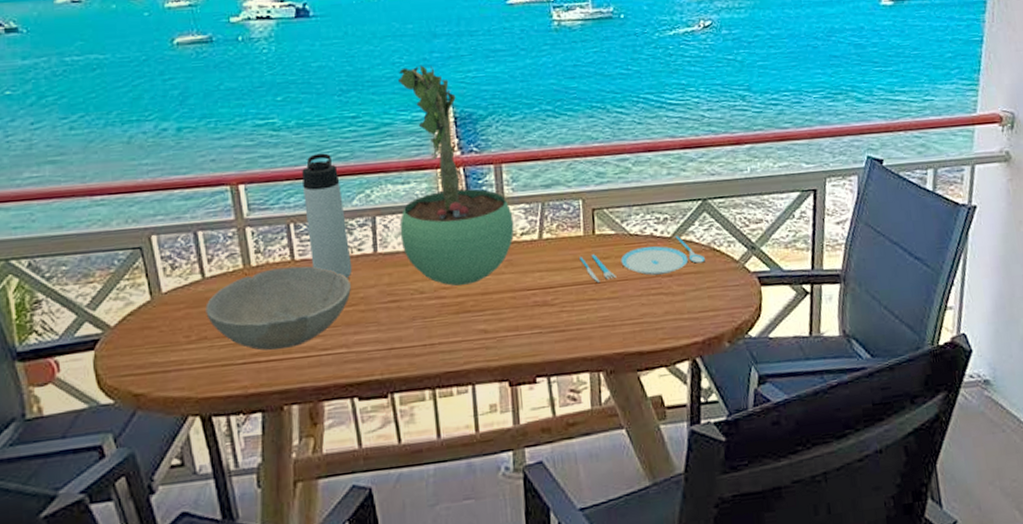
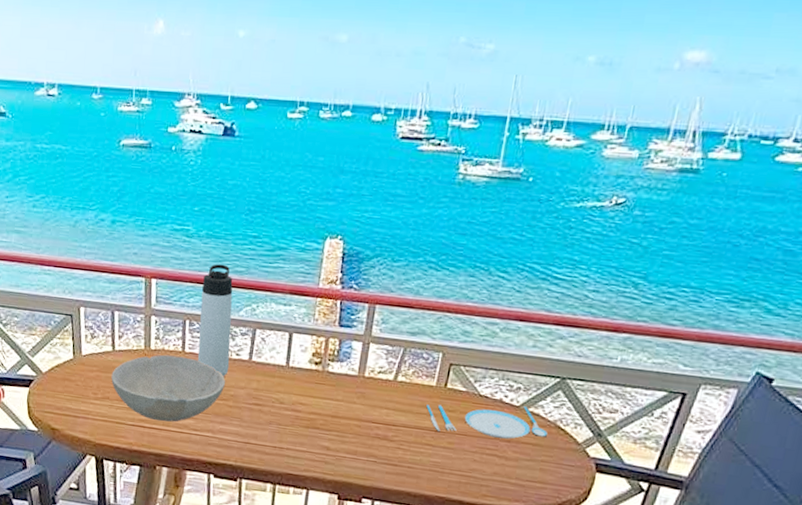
potted plant: present [398,65,515,286] -> none [273,198,376,406]

